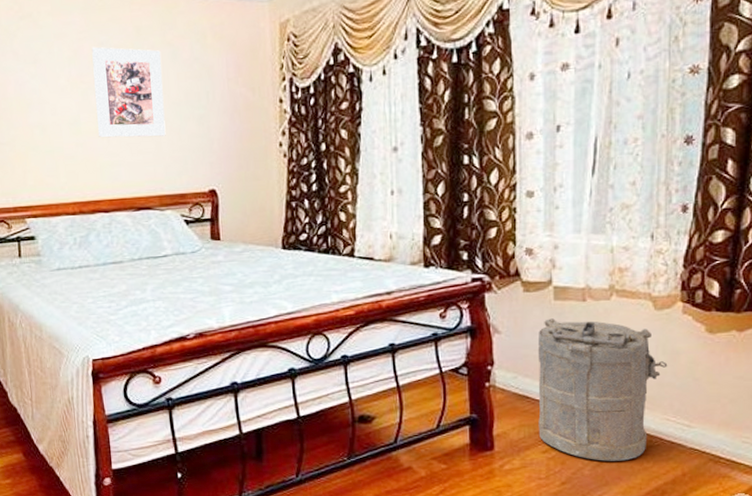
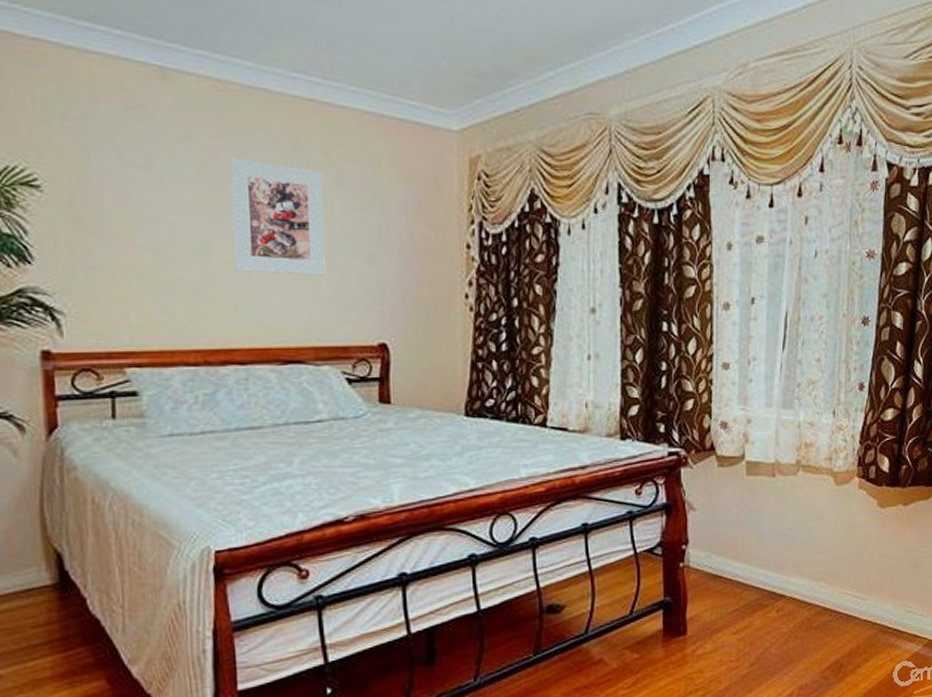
laundry hamper: present [537,318,668,461] -> none [730,494,846,639]

